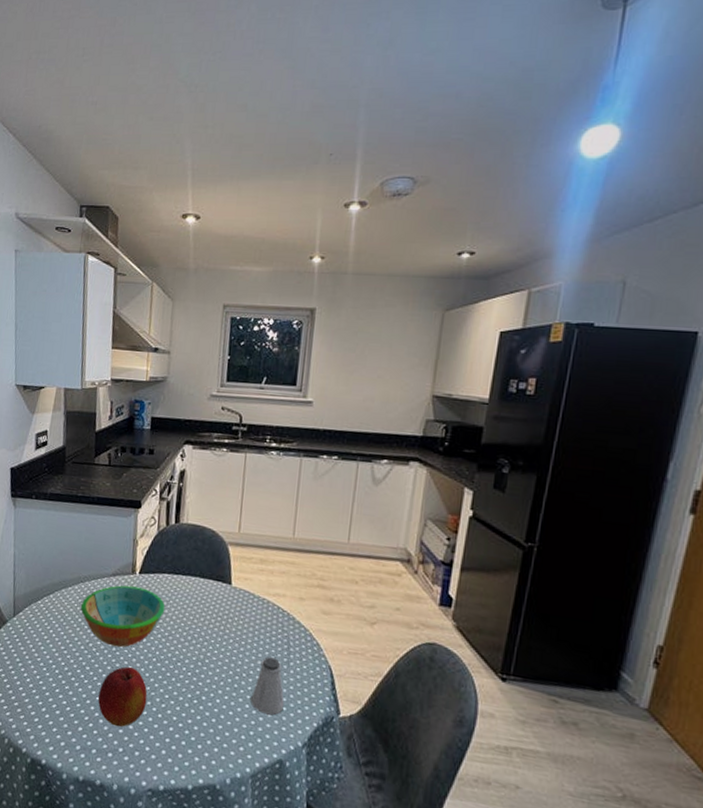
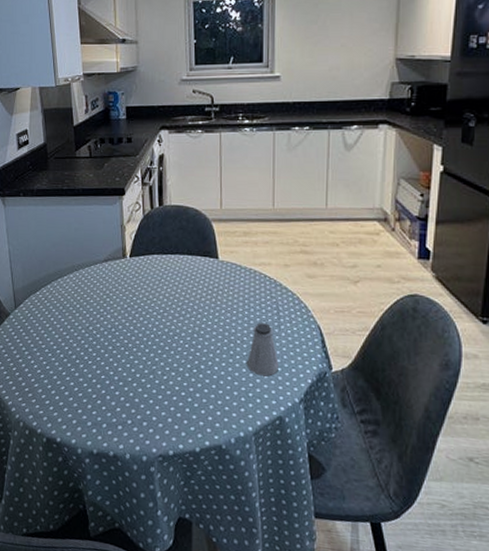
bowl: present [80,585,166,648] -> none [77,269,158,328]
apple: present [97,666,148,727] -> none [102,344,149,401]

